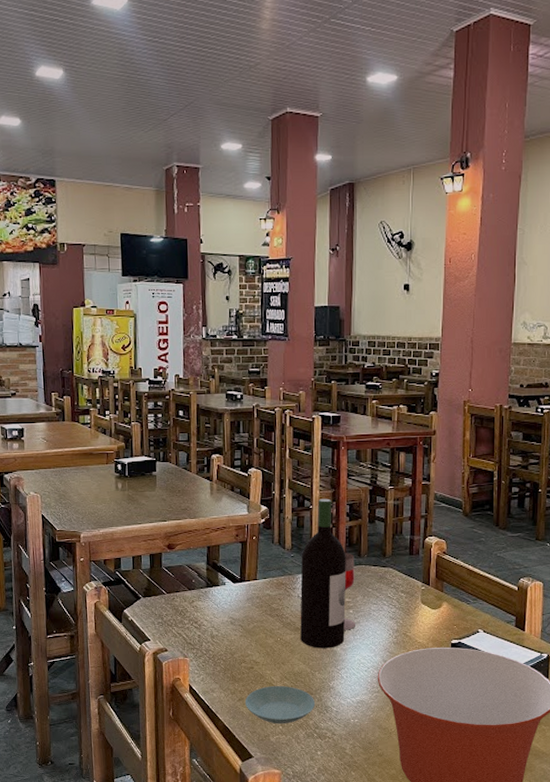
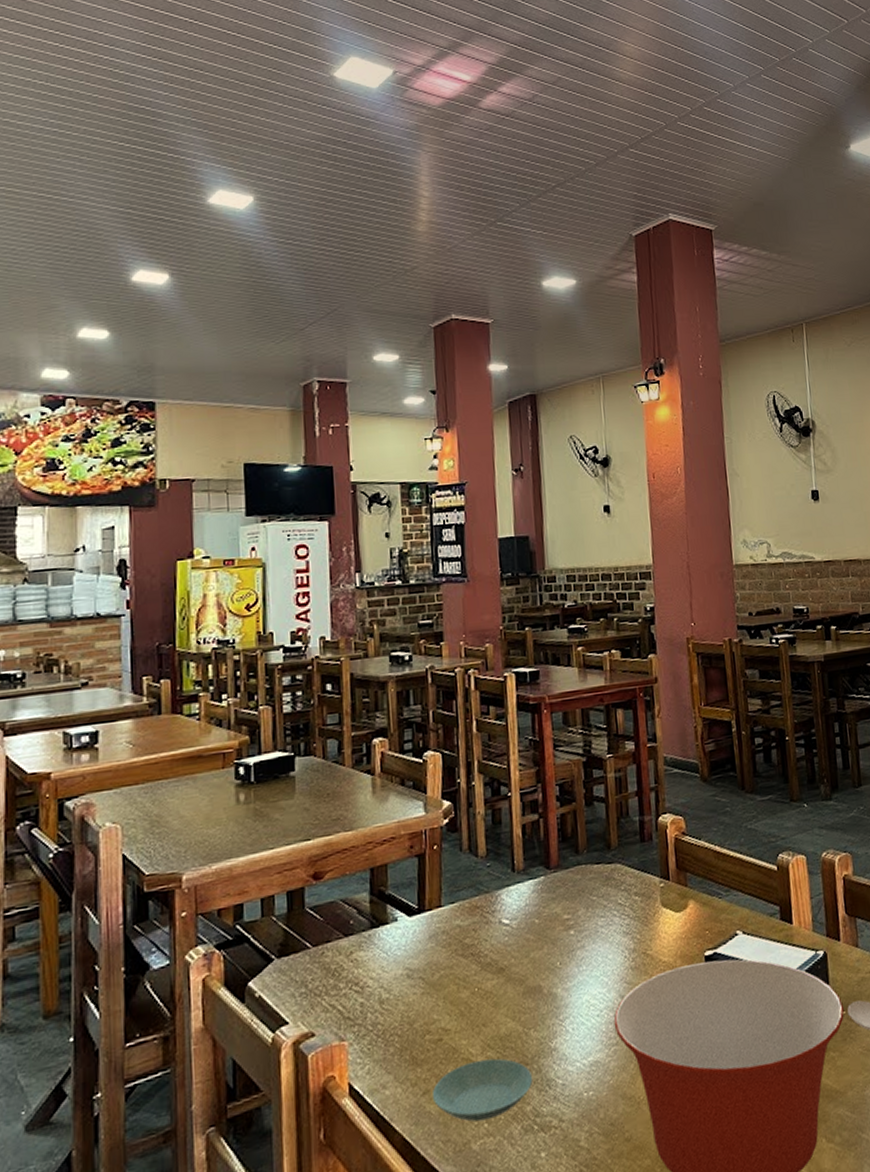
wine bottle: present [300,498,355,648] -> none [500,780,579,994]

